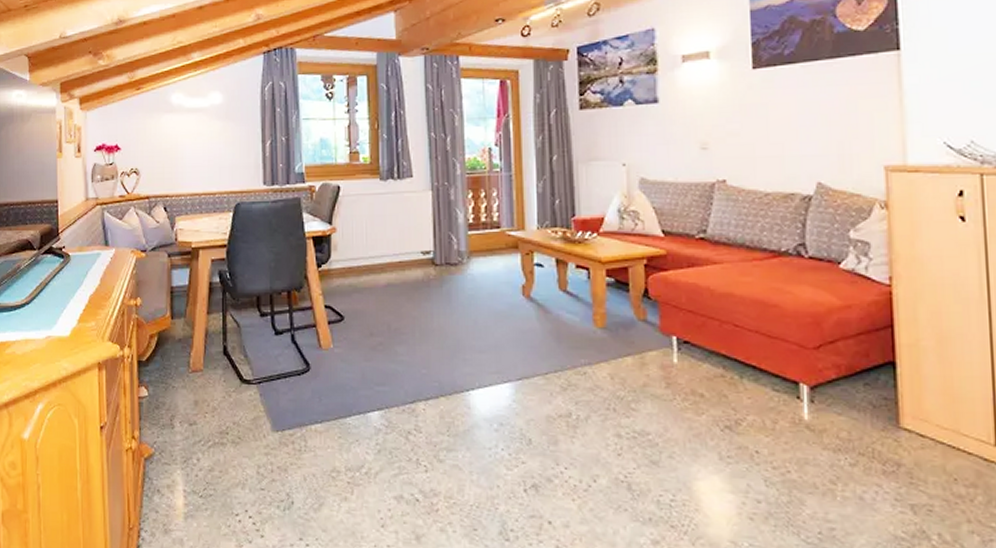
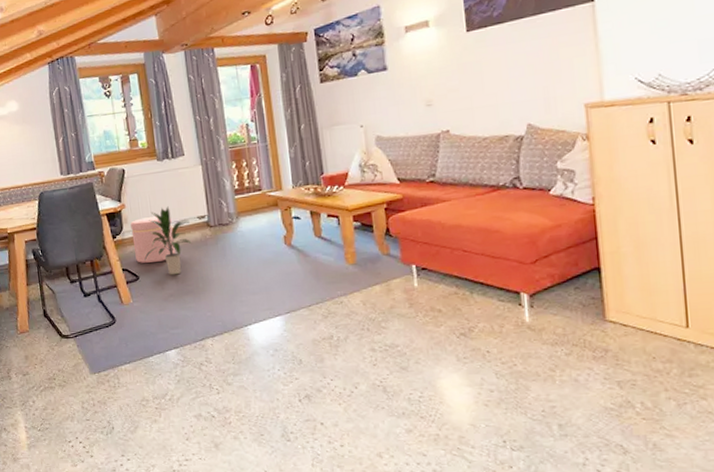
ottoman: none [340,246,392,301] -> present [130,216,177,263]
indoor plant: none [353,235,412,319] -> present [144,206,192,276]

